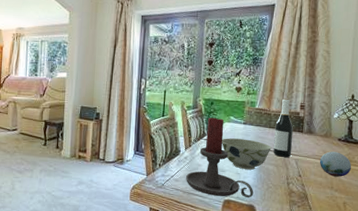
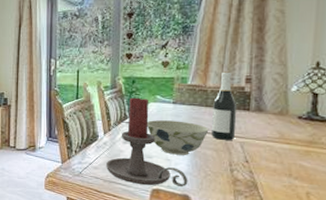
decorative orb: present [319,151,352,177] -> none [272,132,318,162]

